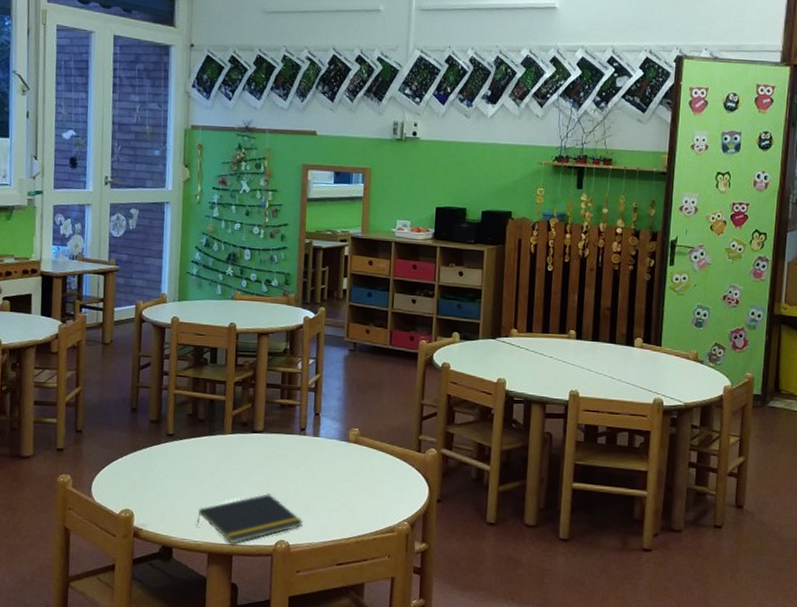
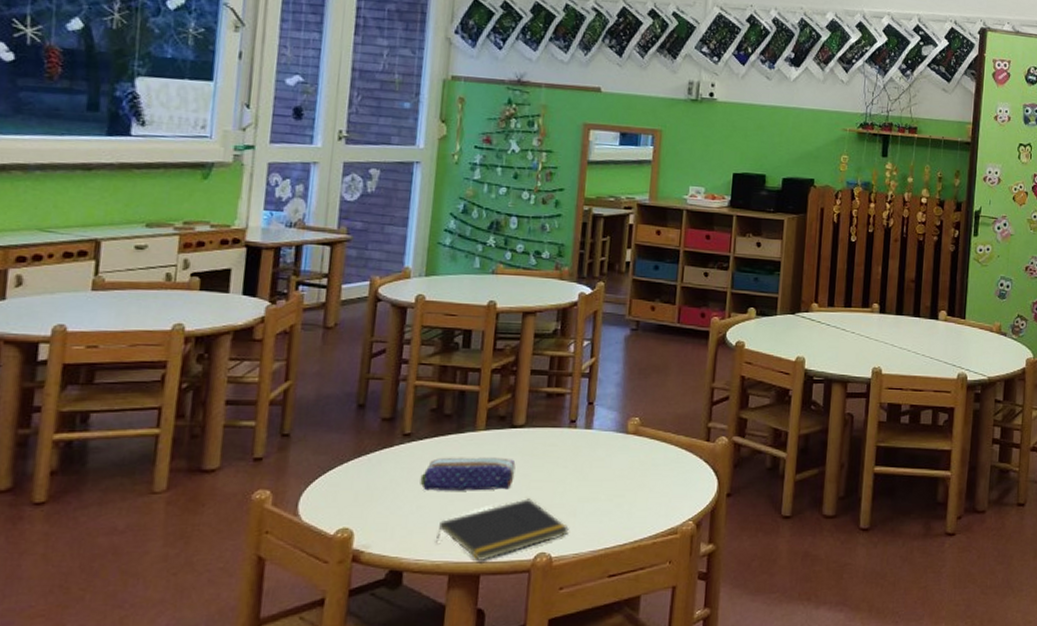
pencil case: none [182,455,257,485] -> present [420,457,516,491]

